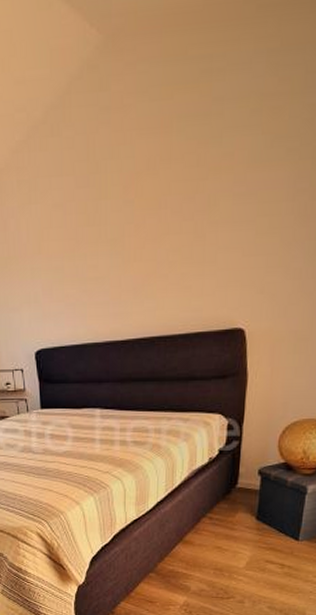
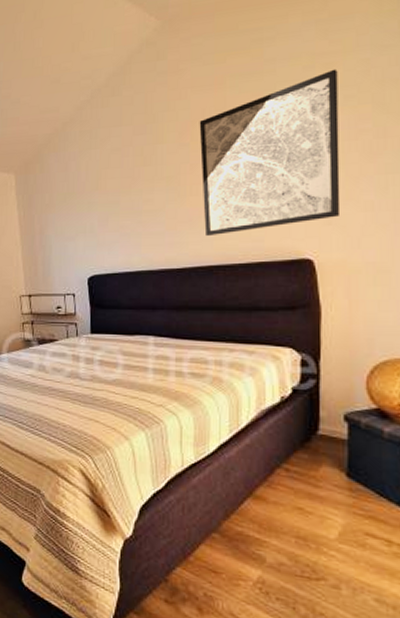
wall art: none [144,114,284,306] -> present [199,69,341,237]

